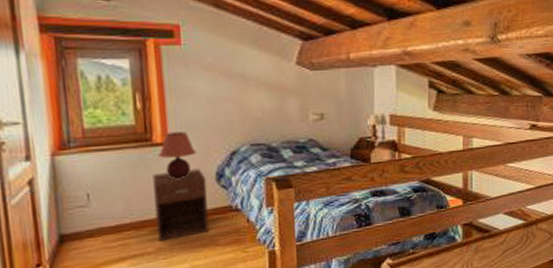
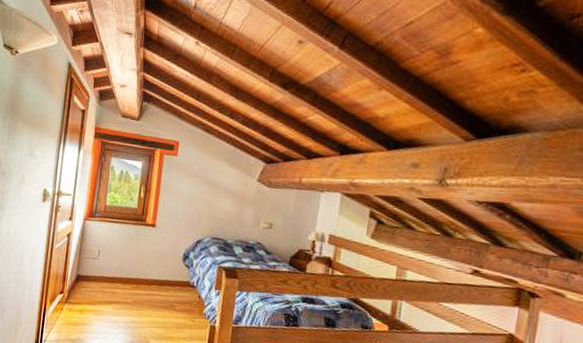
nightstand: present [153,168,209,241] -> none [135,245,176,298]
table lamp: present [158,132,197,179] -> none [147,217,174,253]

